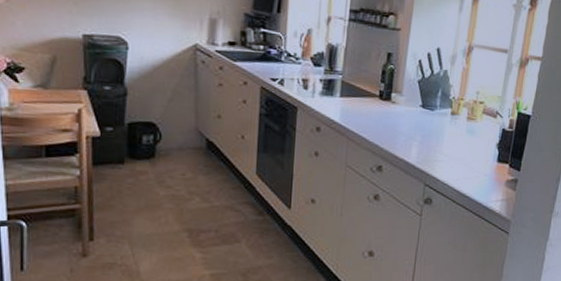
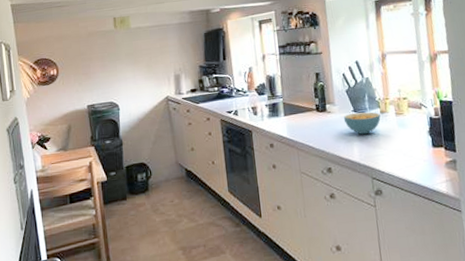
cereal bowl: none [408,108,450,136] -> present [343,112,381,135]

